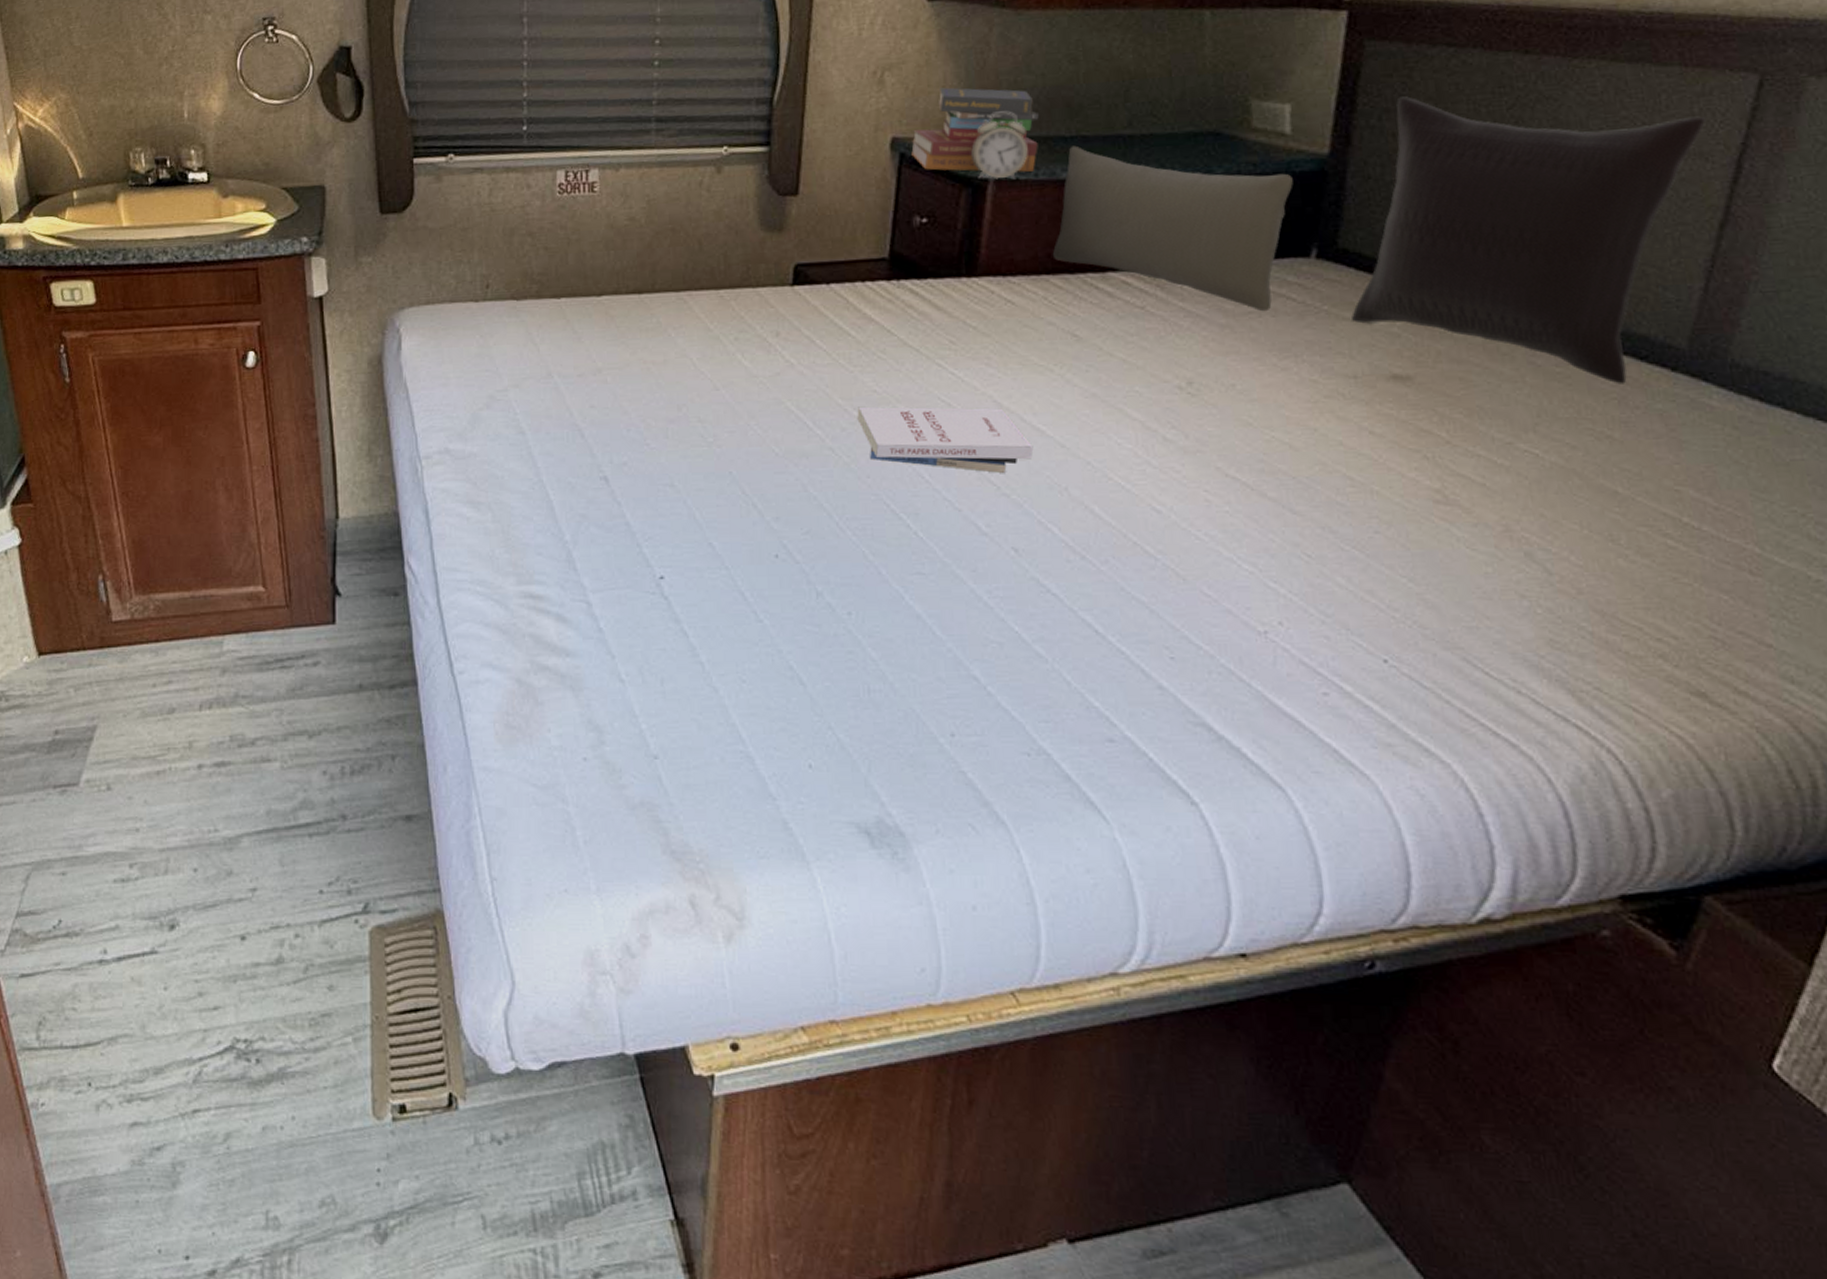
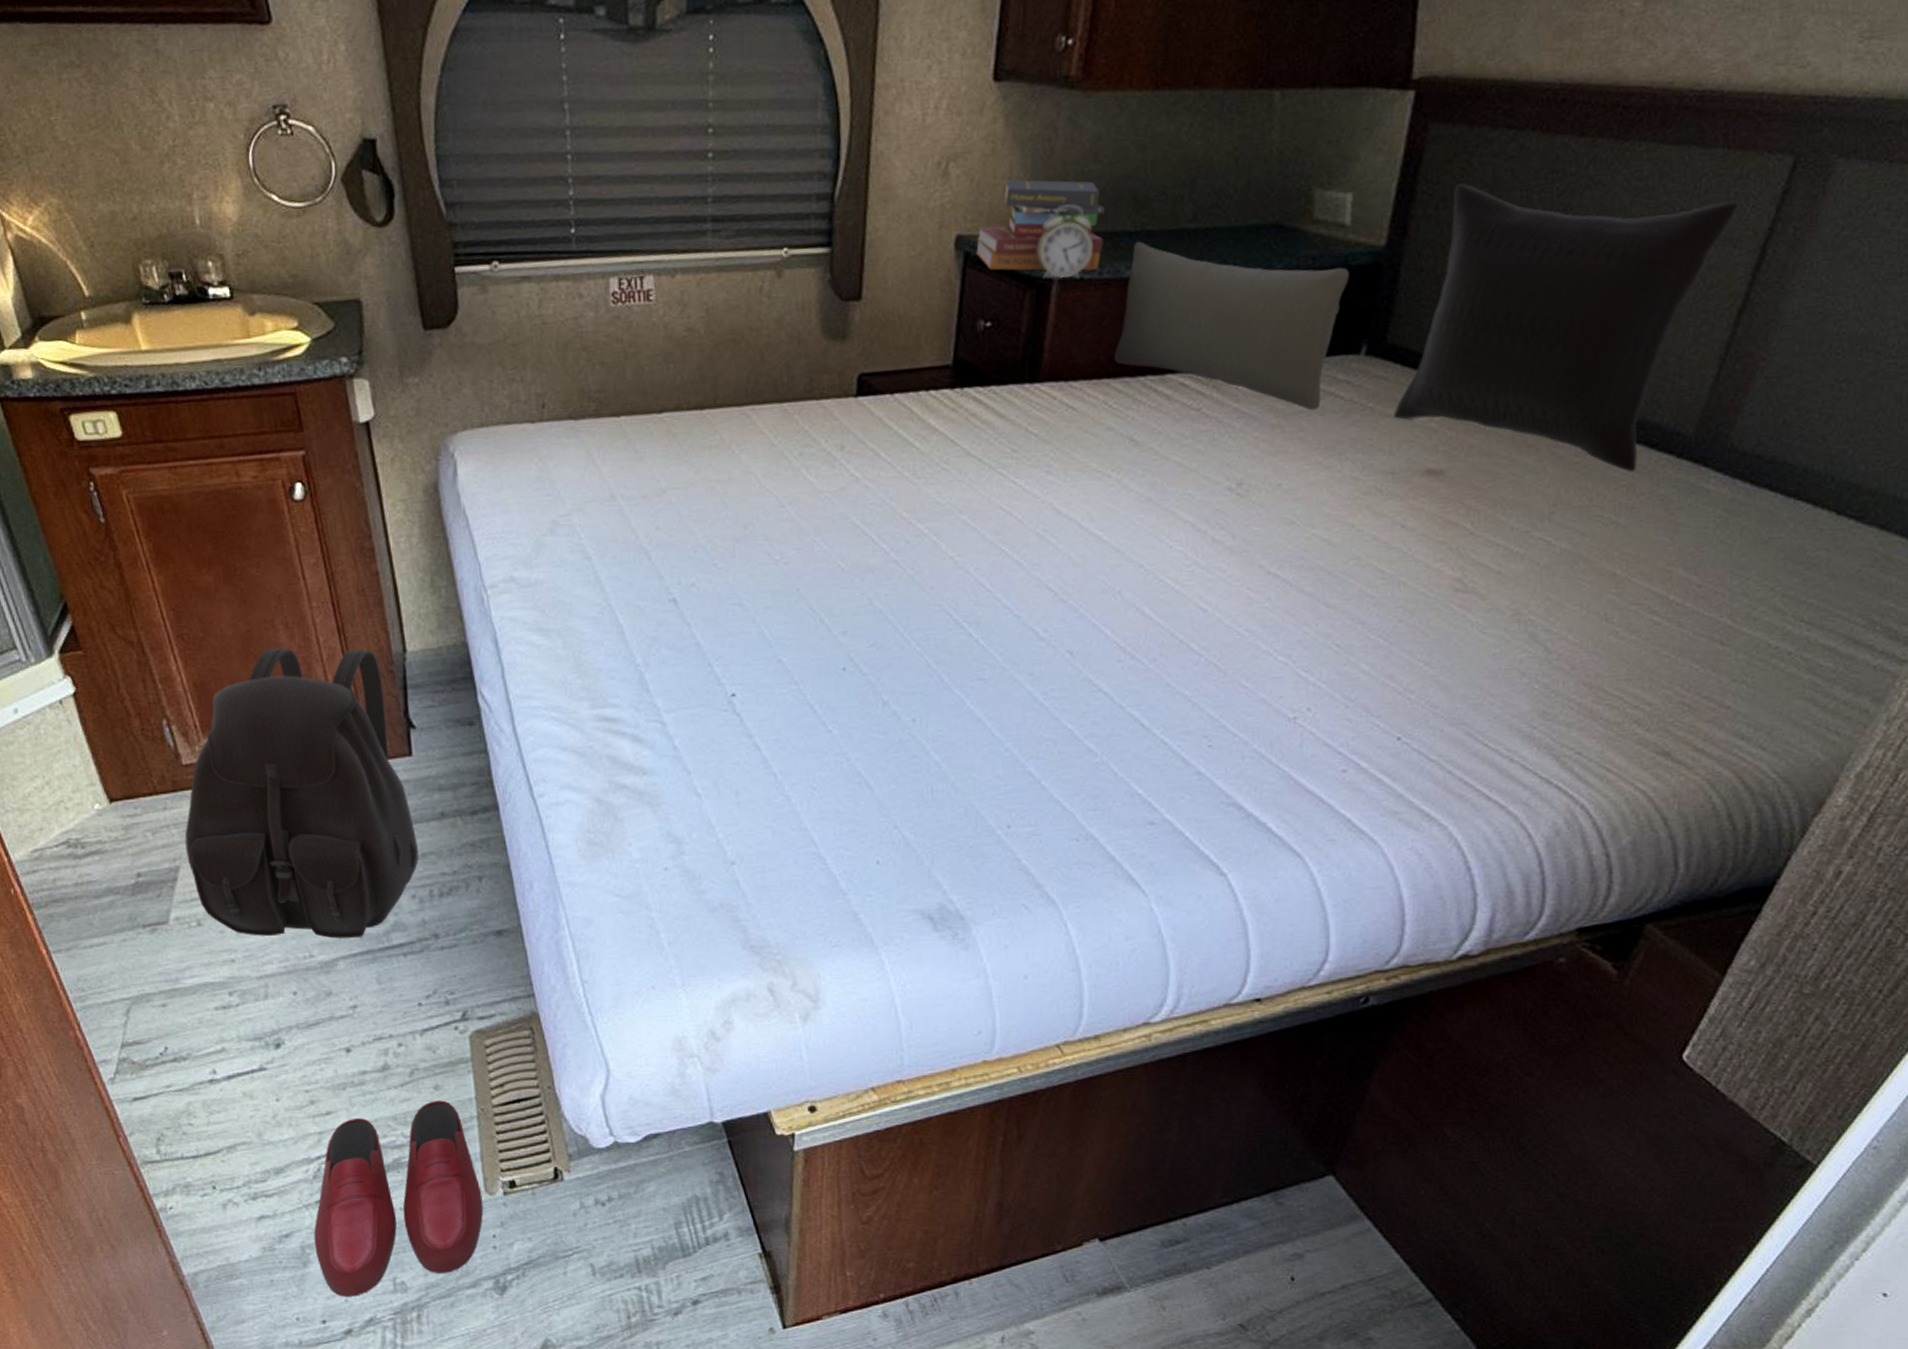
backpack: none [105,508,334,813] -> present [184,647,419,939]
slippers: none [186,1003,369,1230] -> present [314,1100,484,1297]
books: present [857,406,1034,474] -> none [921,515,1090,580]

